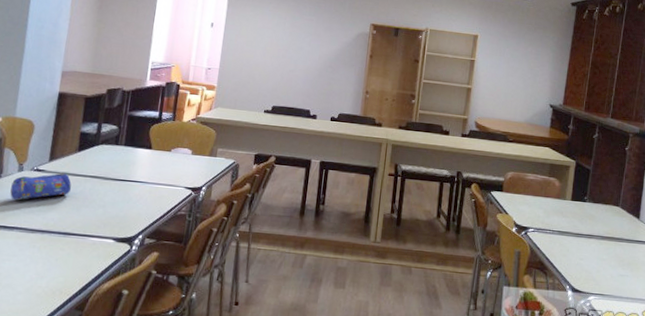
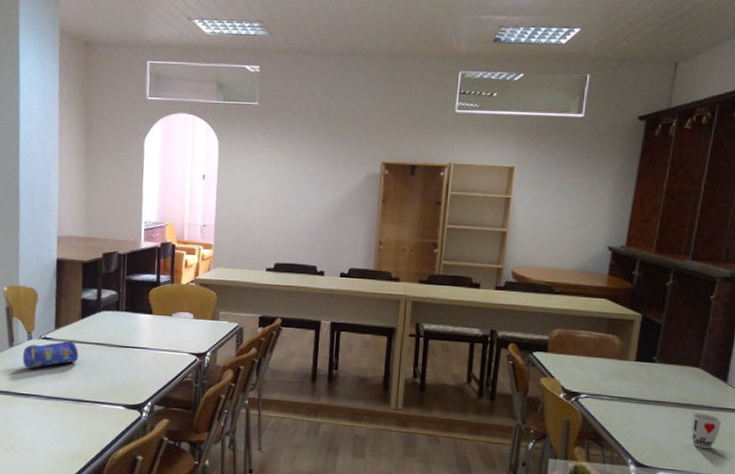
cup: none [614,244,636,275] -> present [691,412,722,449]

